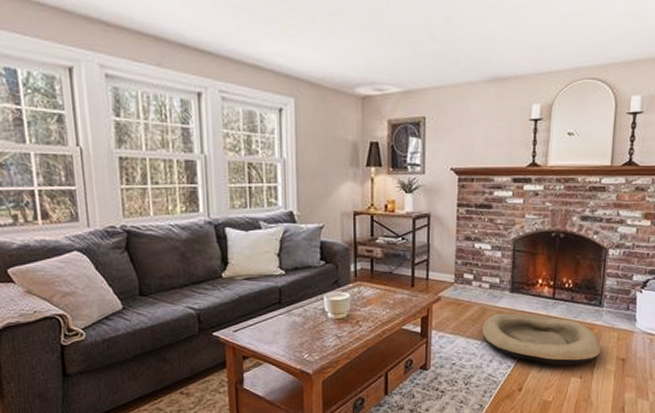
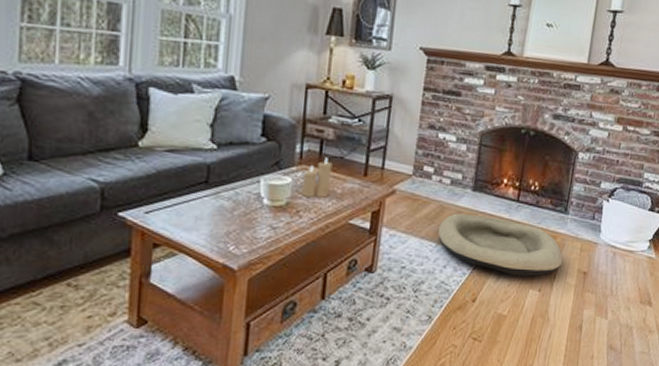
candle: none [359,273,383,309] -> present [302,157,333,198]

